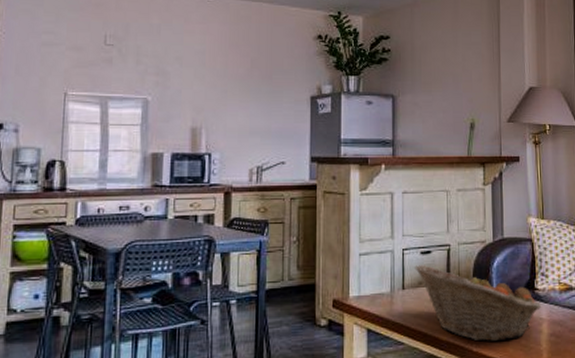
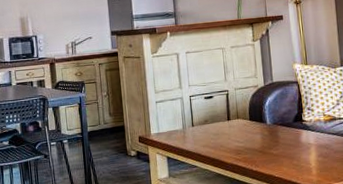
fruit basket: present [415,265,541,342] -> none [200,107,309,163]

